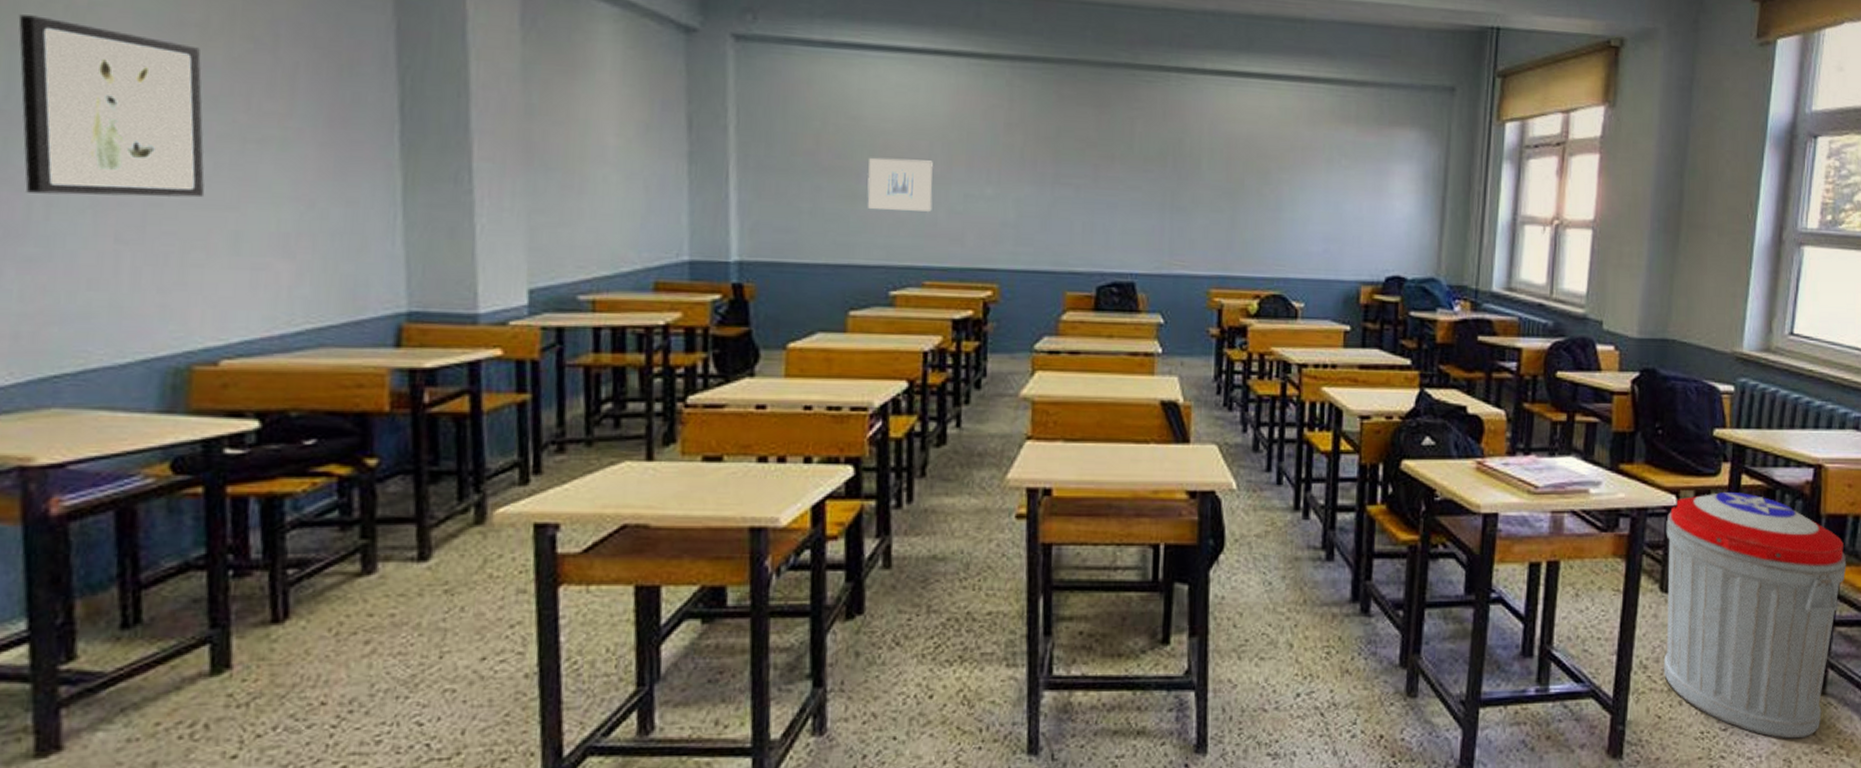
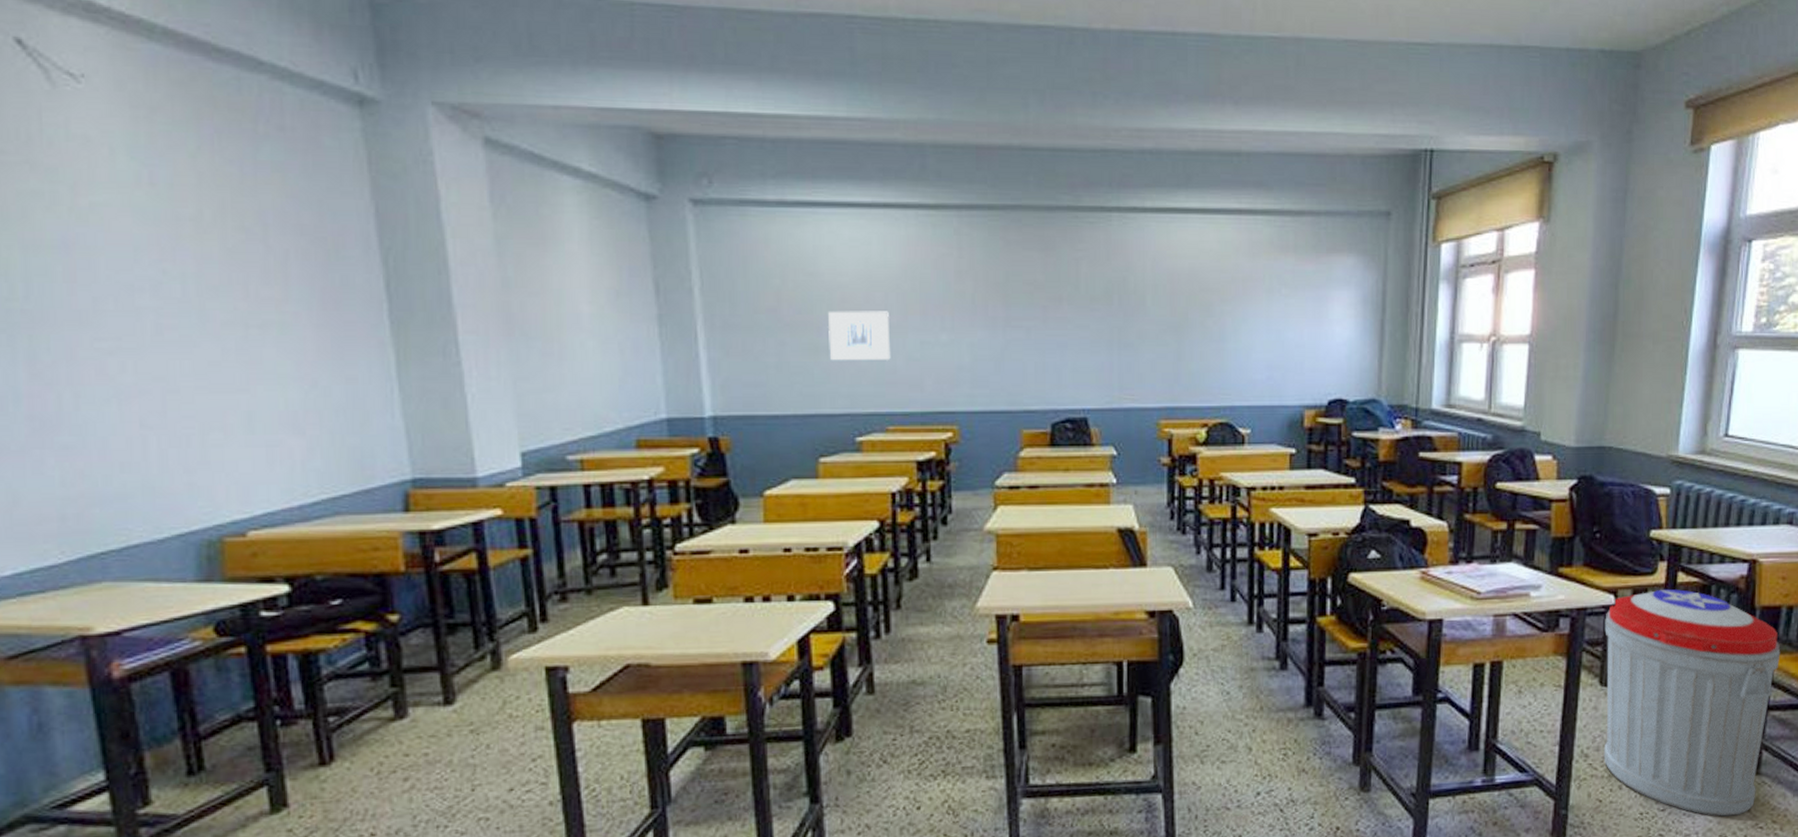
wall art: present [18,14,205,198] -> none [28,219,215,386]

